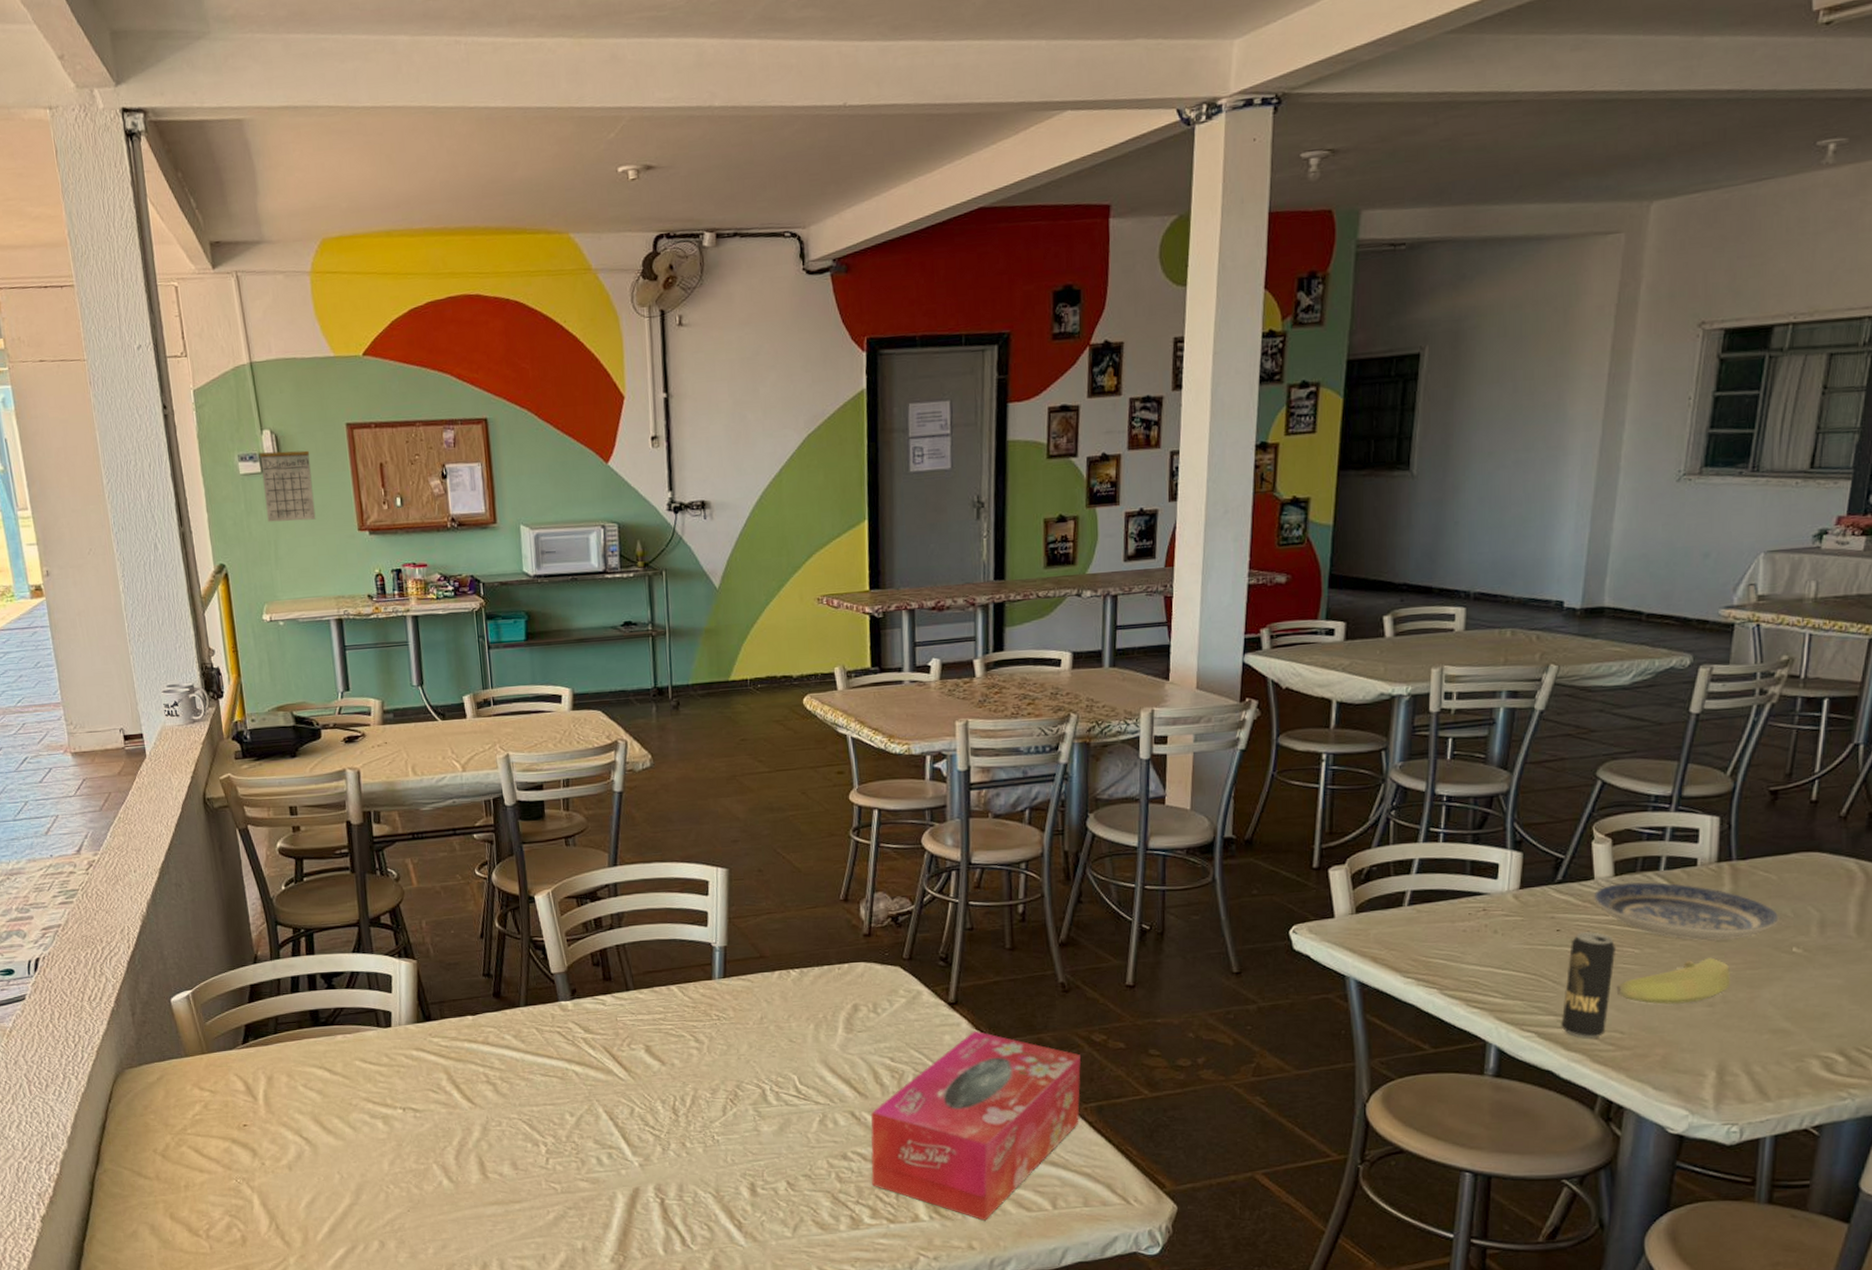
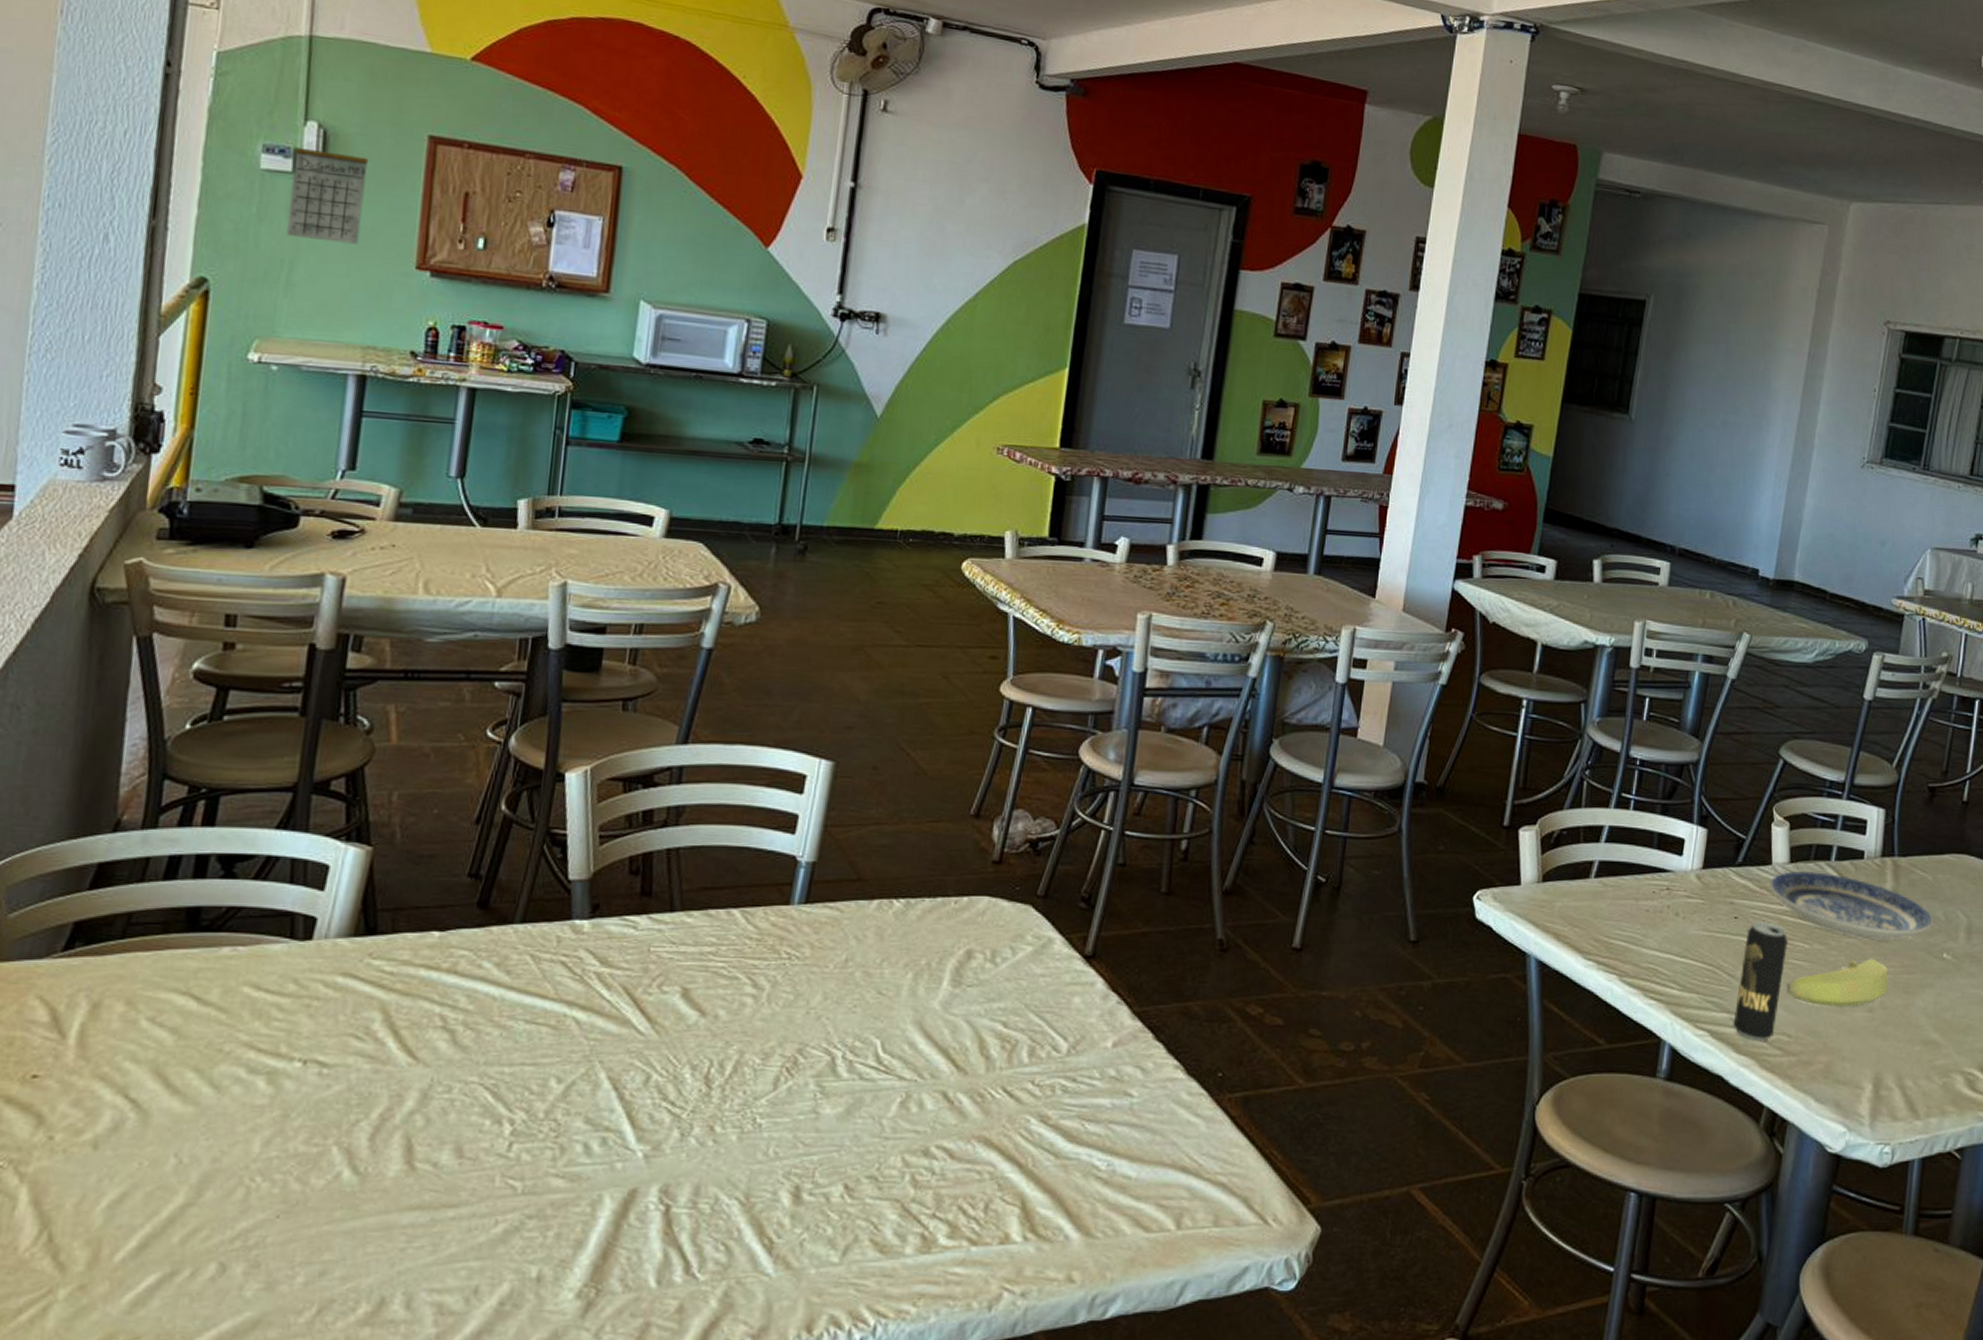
tissue box: present [870,1030,1081,1222] -> none [956,993,1231,1245]

